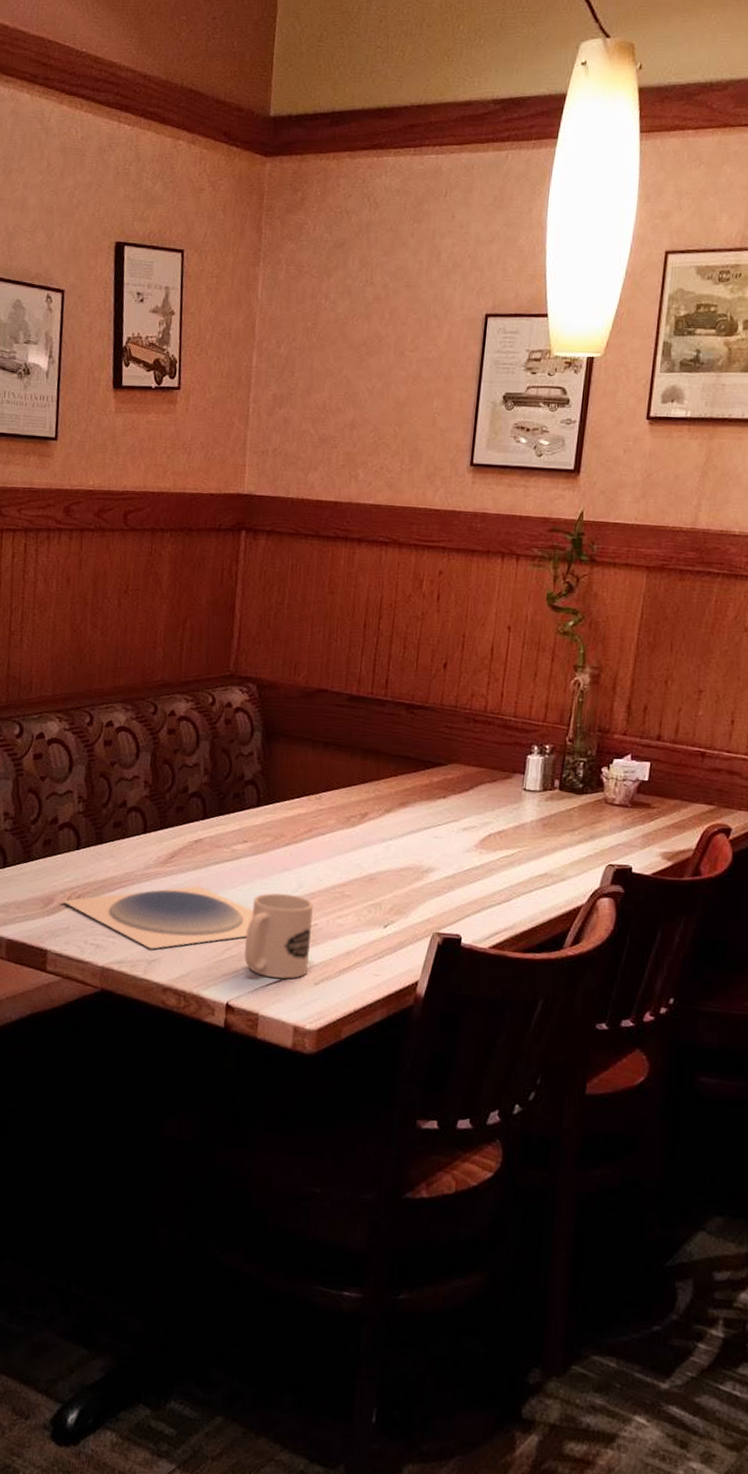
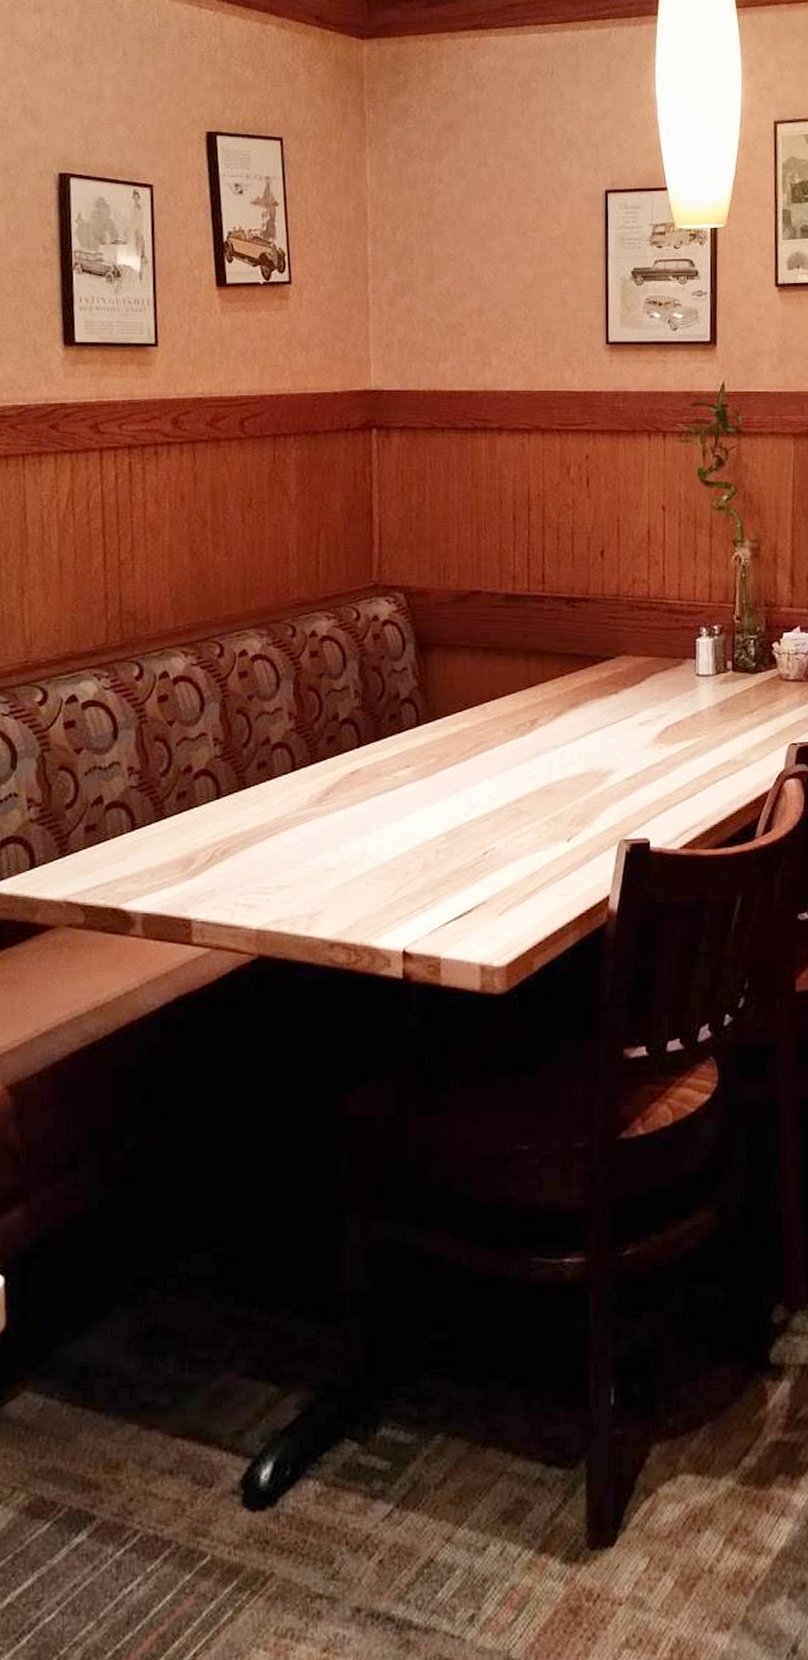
plate: present [61,885,254,949] -> none [204,822,424,901]
mug: present [244,893,314,979] -> none [418,818,490,914]

